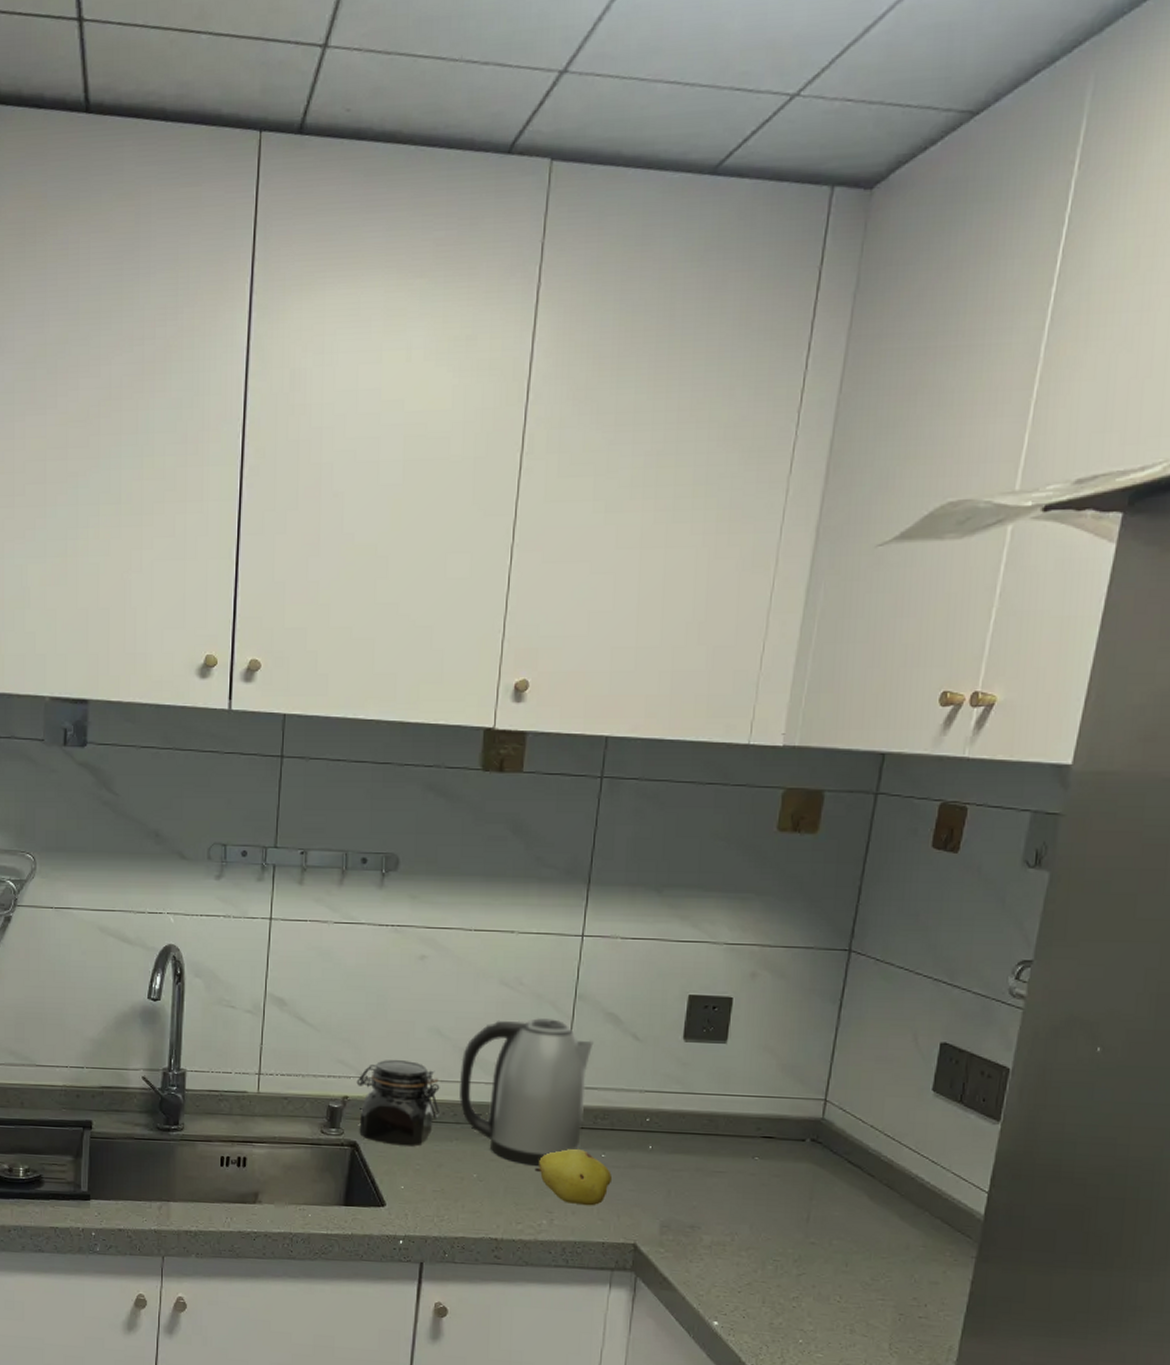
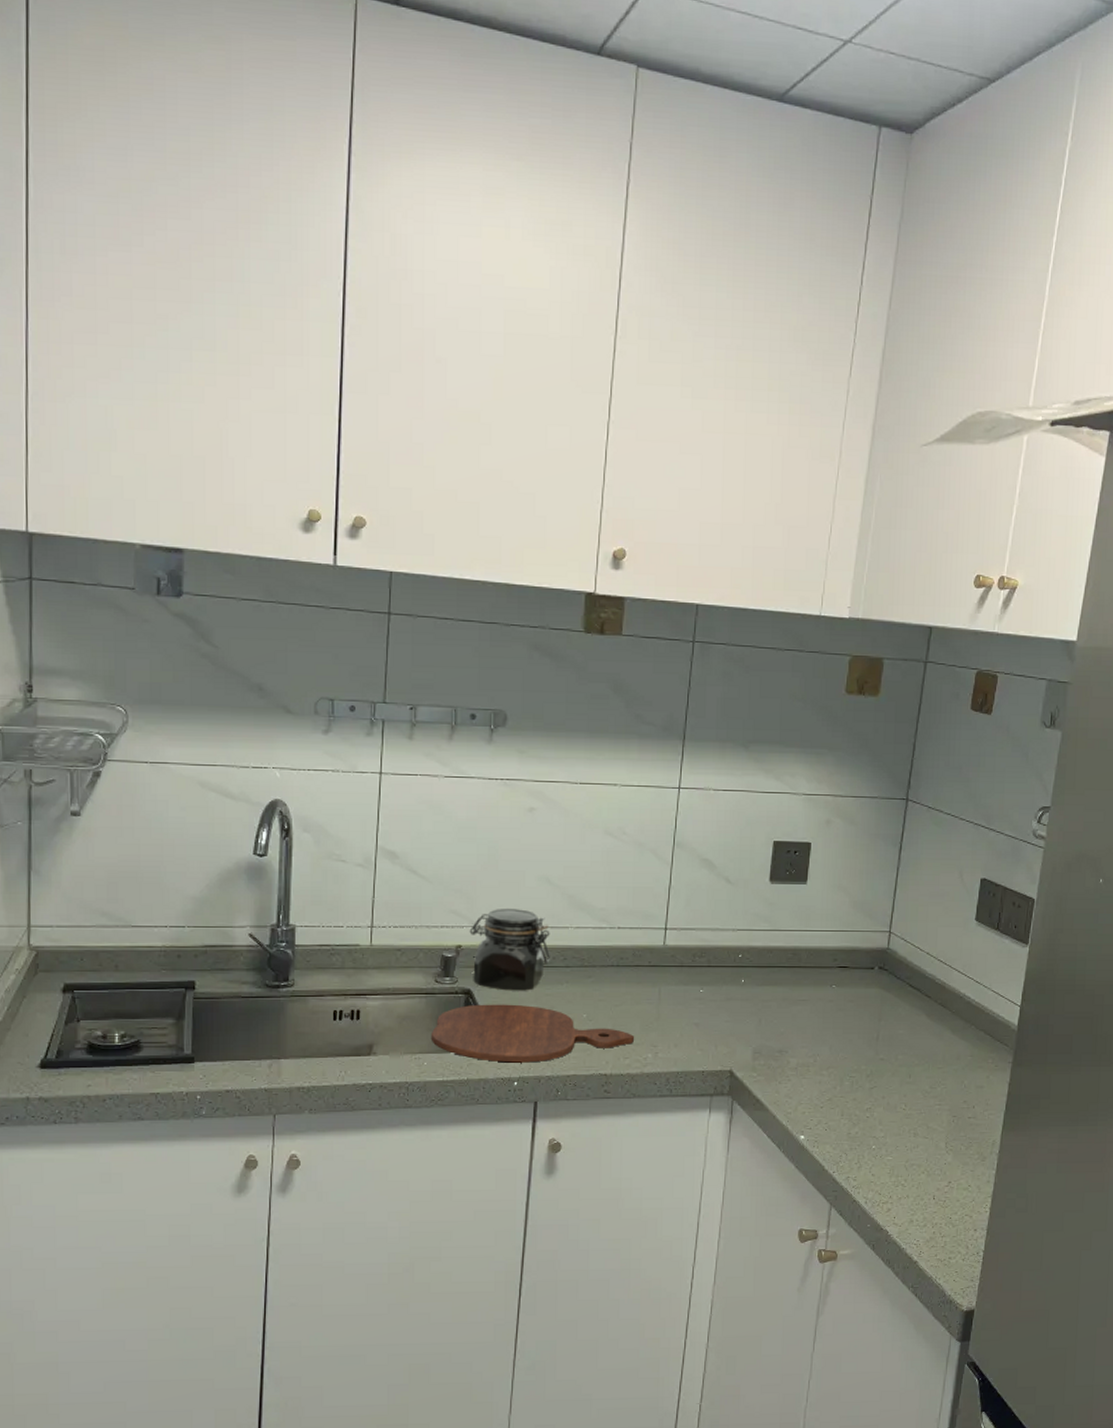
cutting board: none [315,1157,529,1222] -> present [430,1004,635,1063]
kettle: present [458,1017,594,1166] -> none [568,864,691,1003]
fruit: present [534,1148,612,1206] -> none [640,985,709,1038]

